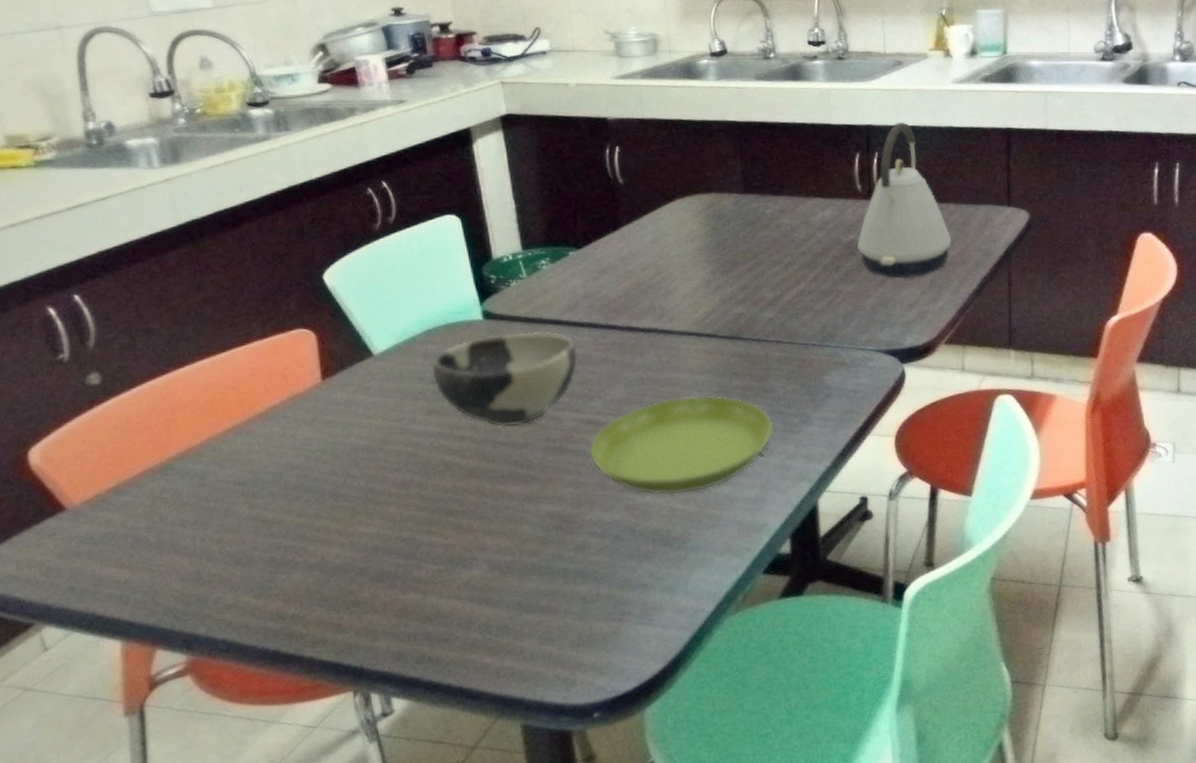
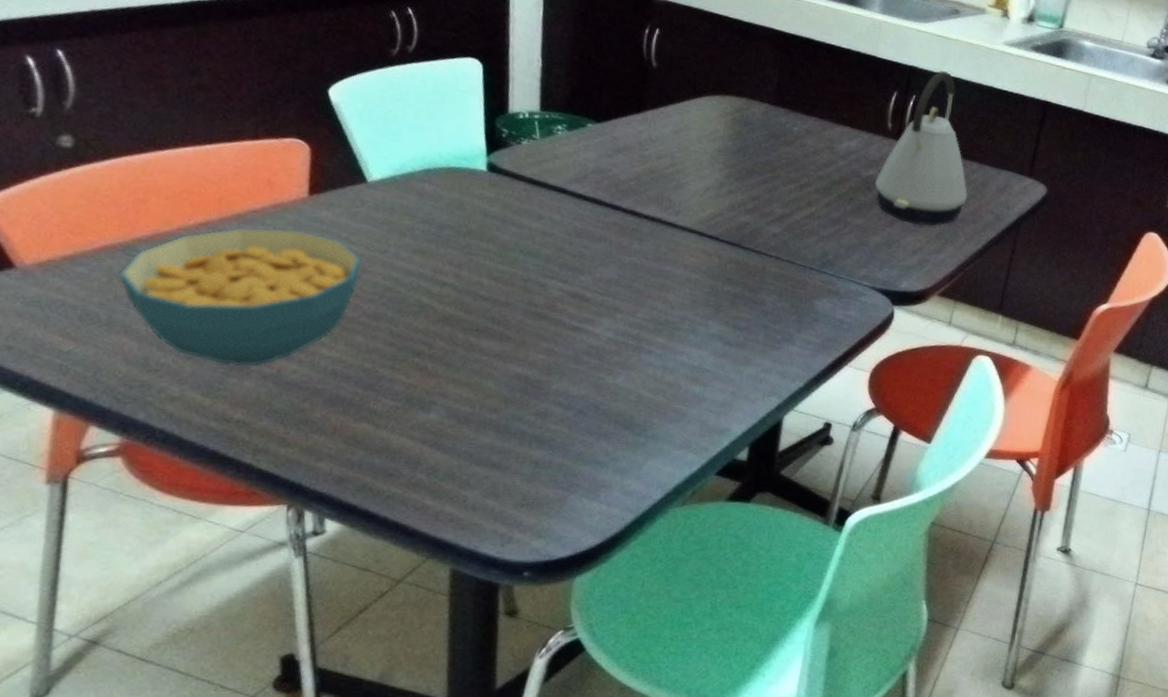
cereal bowl: none [160,415,383,564] -> present [118,227,362,367]
bowl: present [430,331,579,428] -> none [423,188,577,284]
saucer: present [588,394,774,496] -> none [568,289,757,386]

